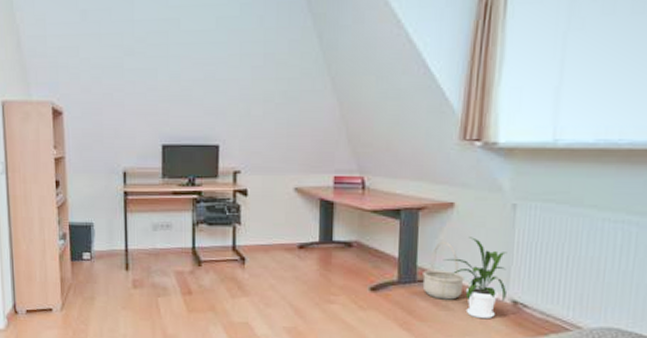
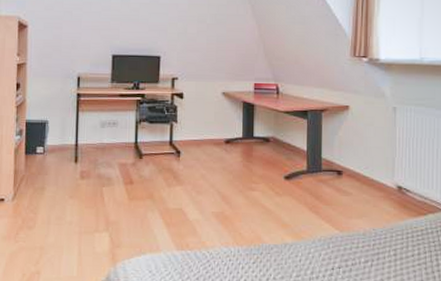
basket: present [422,241,464,300] -> none [326,137,359,186]
house plant: present [443,237,507,319] -> none [342,134,393,202]

